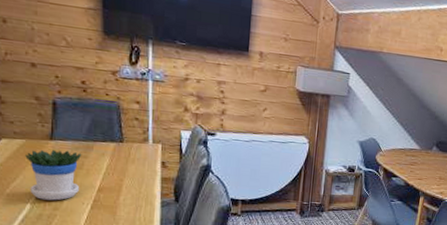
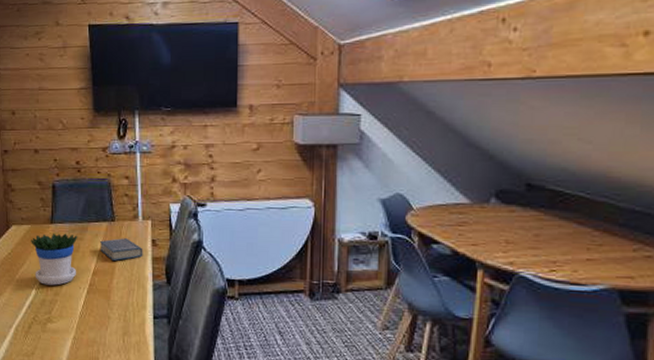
hardback book: none [106,158,153,179] -> present [99,238,143,261]

